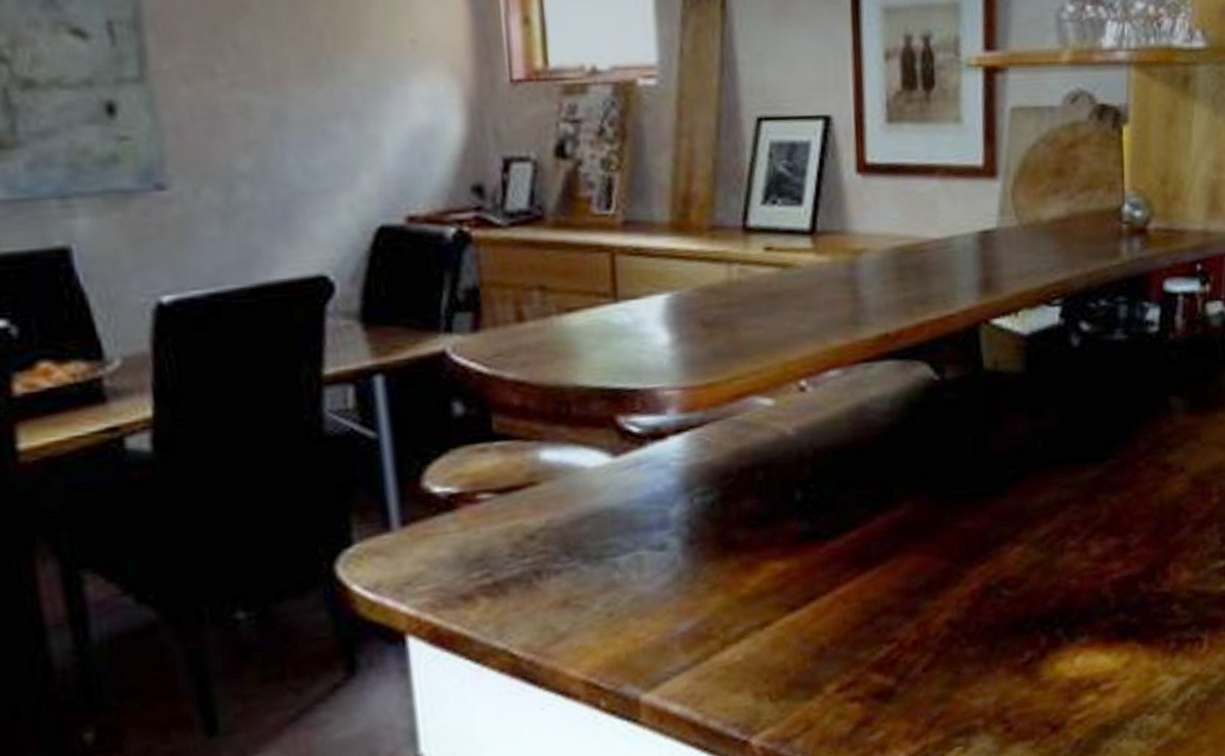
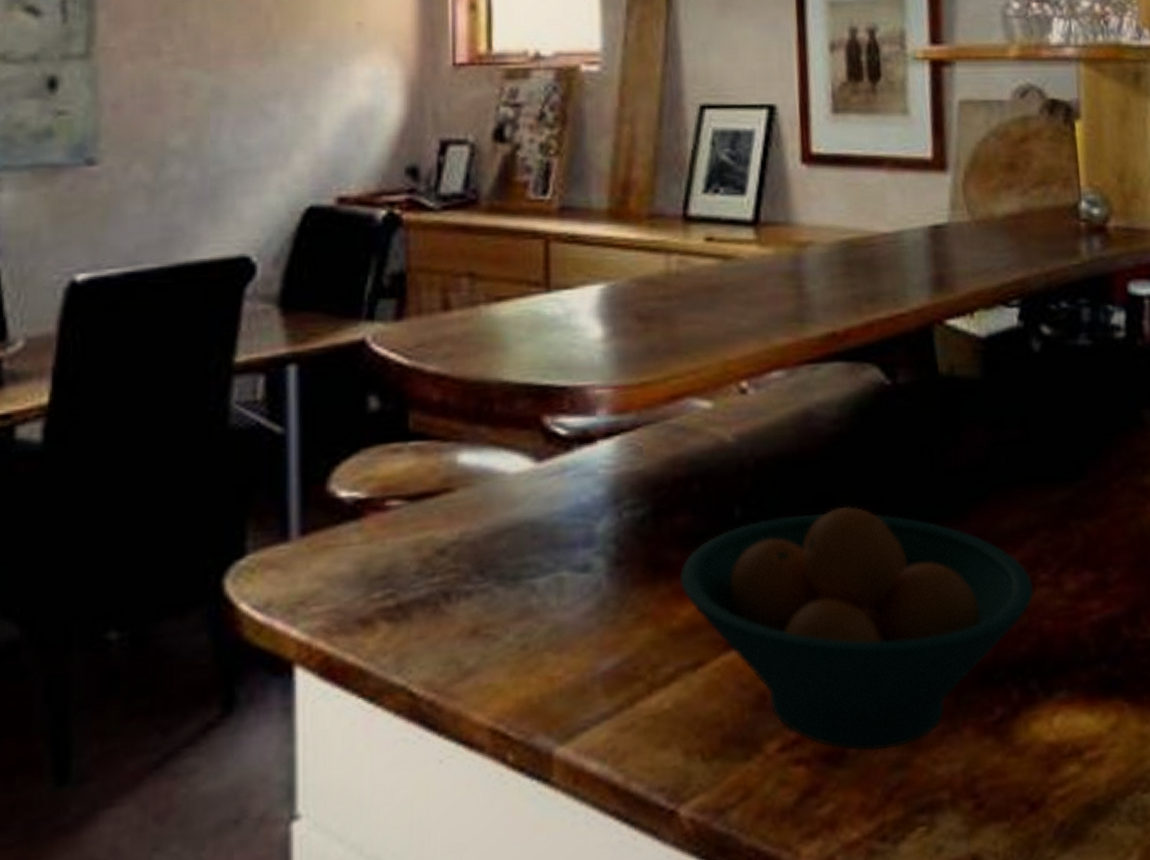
fruit bowl: none [746,487,1064,690] -> present [679,505,1035,752]

